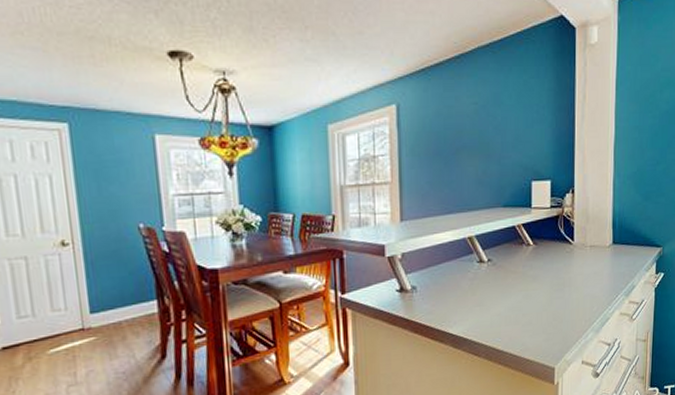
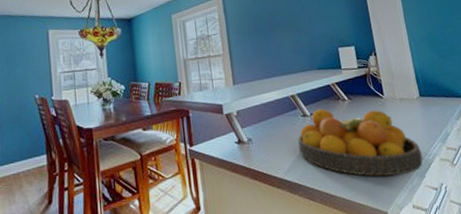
fruit bowl: none [470,254,602,331] -> present [298,108,423,177]

